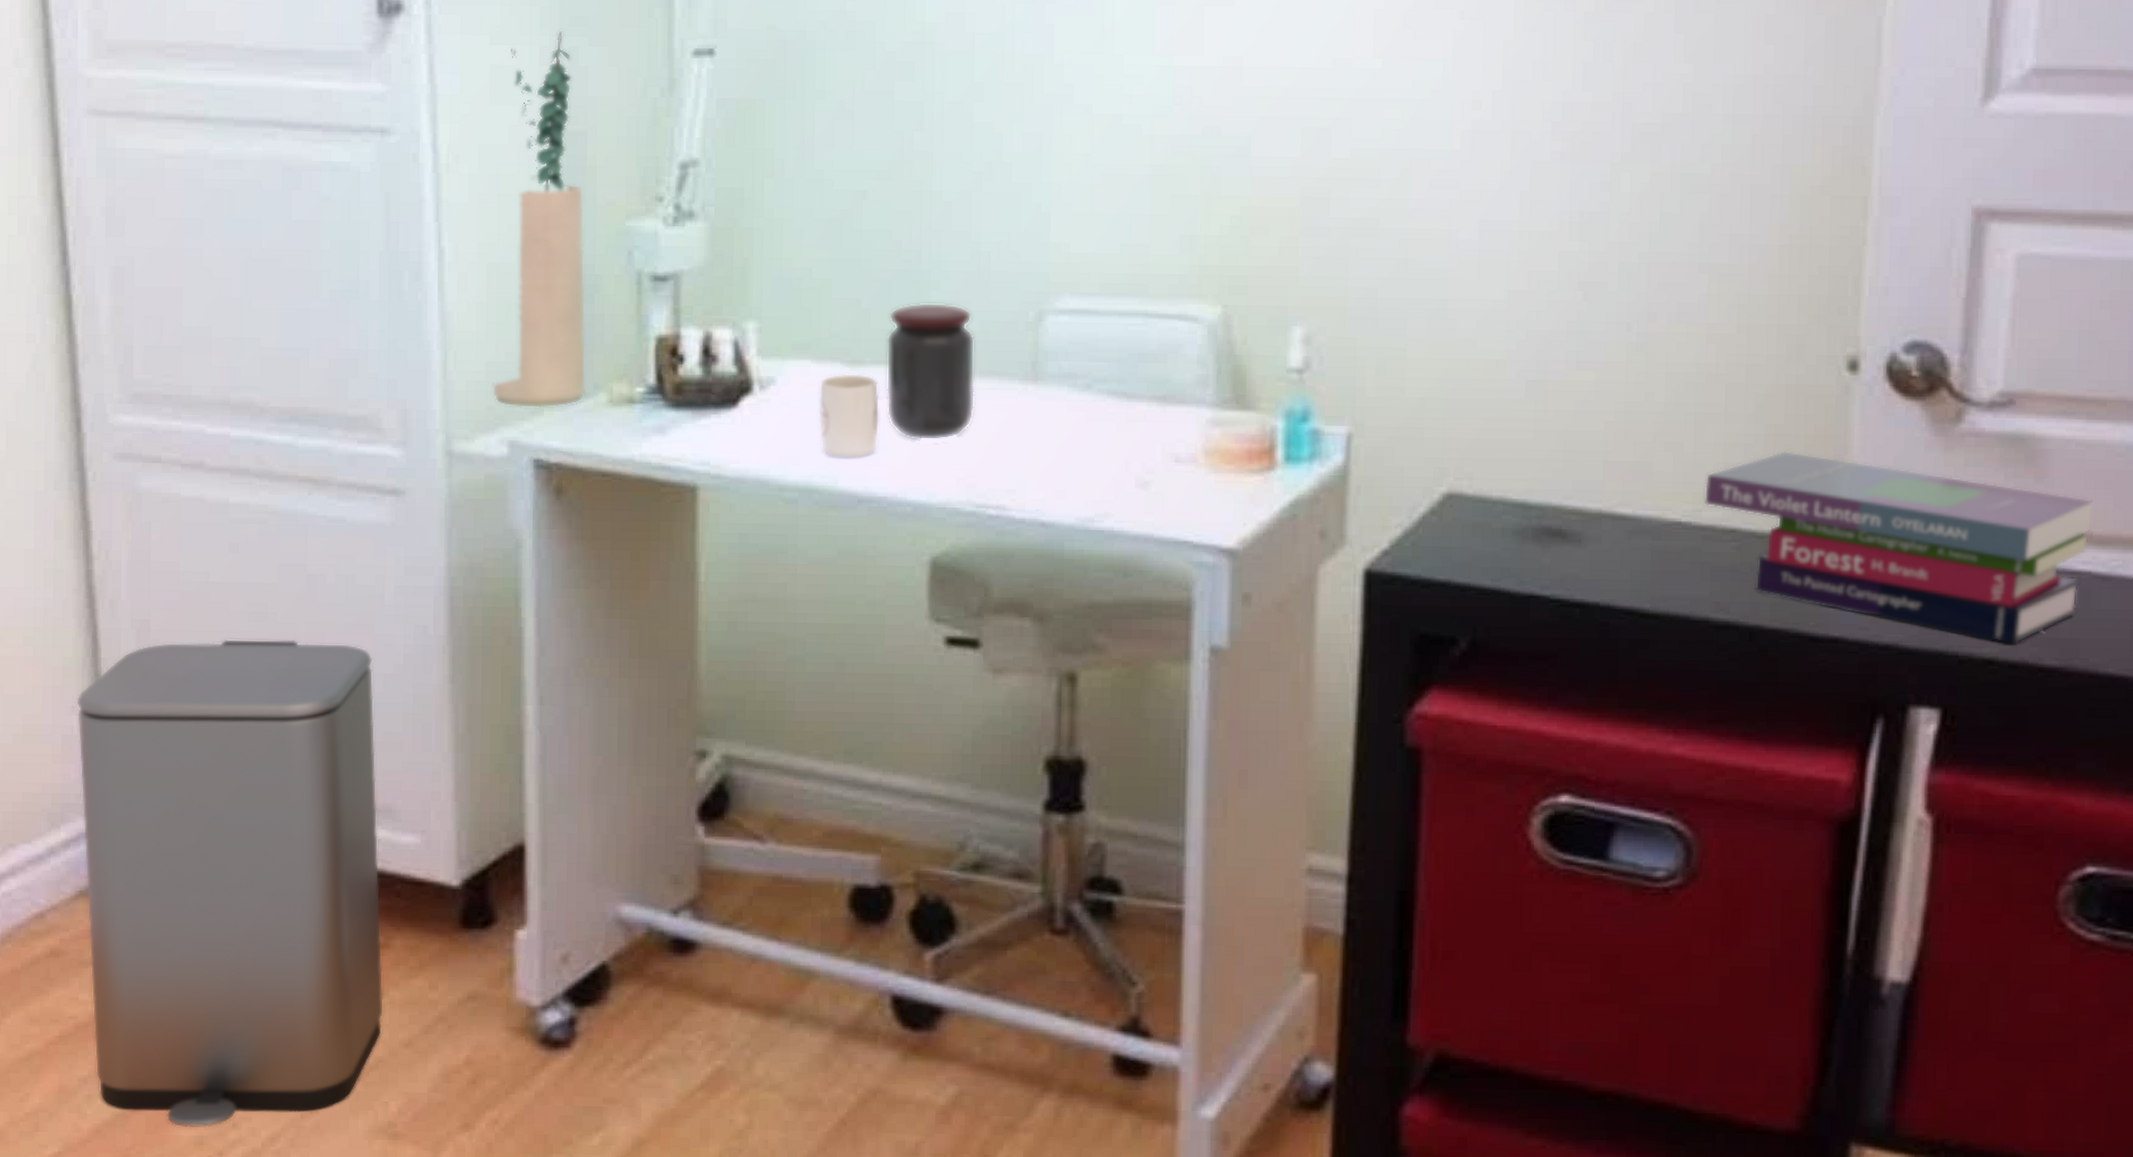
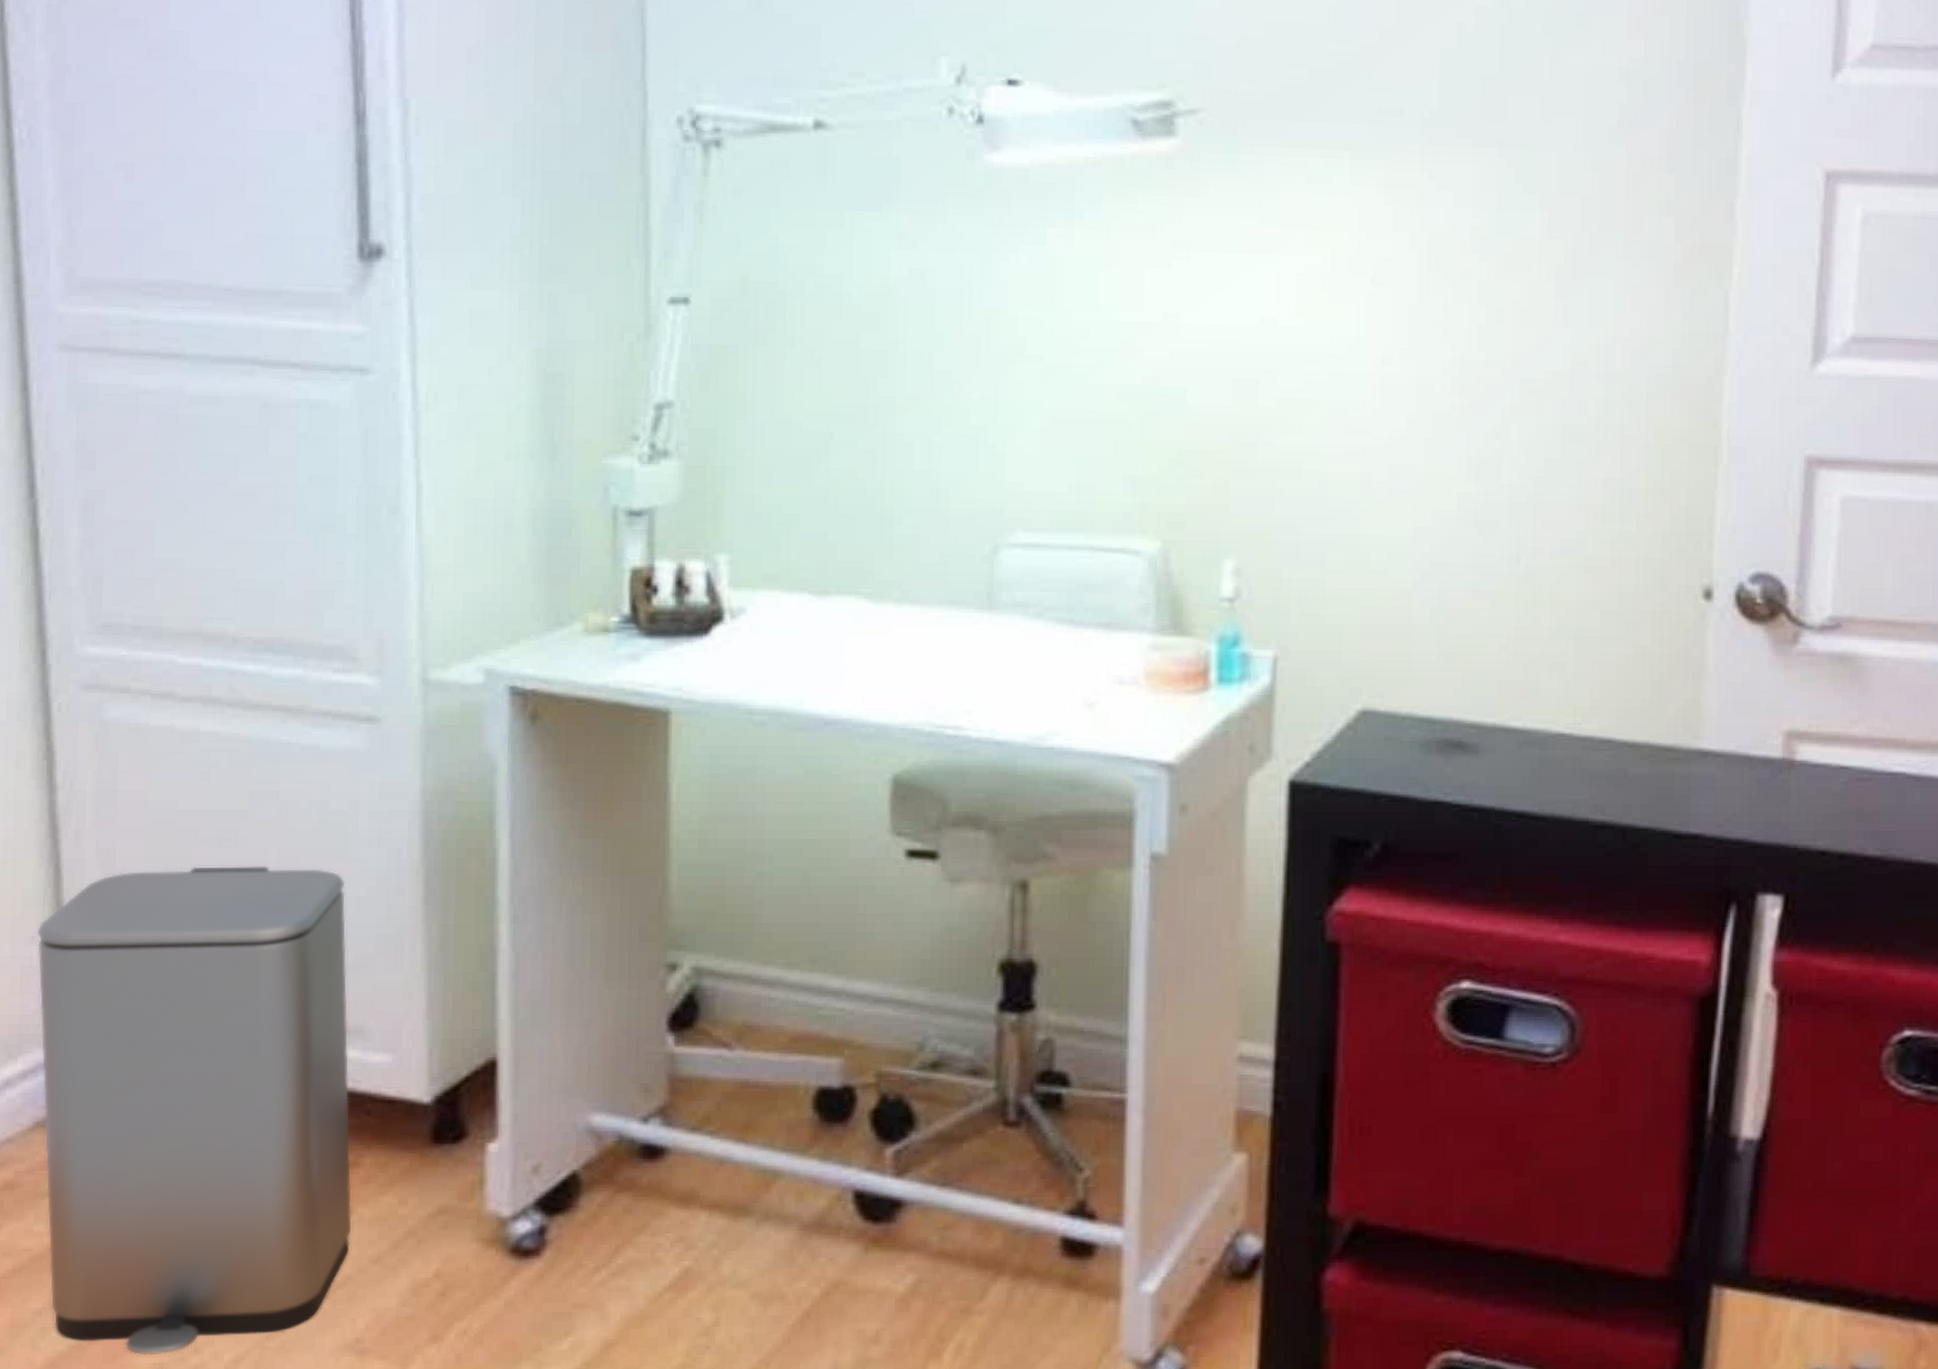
vase: present [491,31,587,408] -> none [468,278,563,637]
mug: present [818,374,880,459] -> none [786,603,846,684]
jar: present [885,302,976,441] -> none [850,536,935,666]
books: present [1703,450,2095,644] -> none [1583,669,1907,837]

